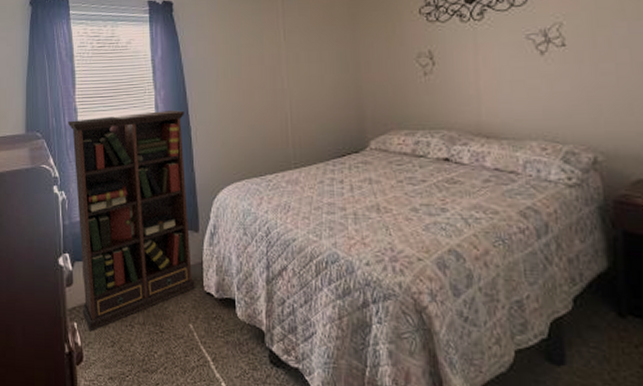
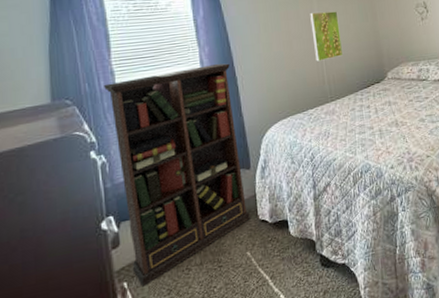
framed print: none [276,57,314,118] -> present [310,11,344,62]

